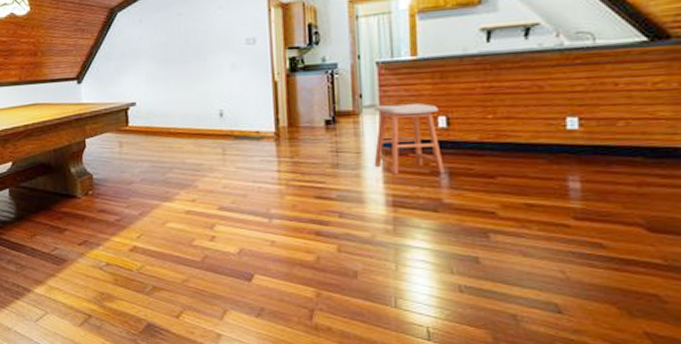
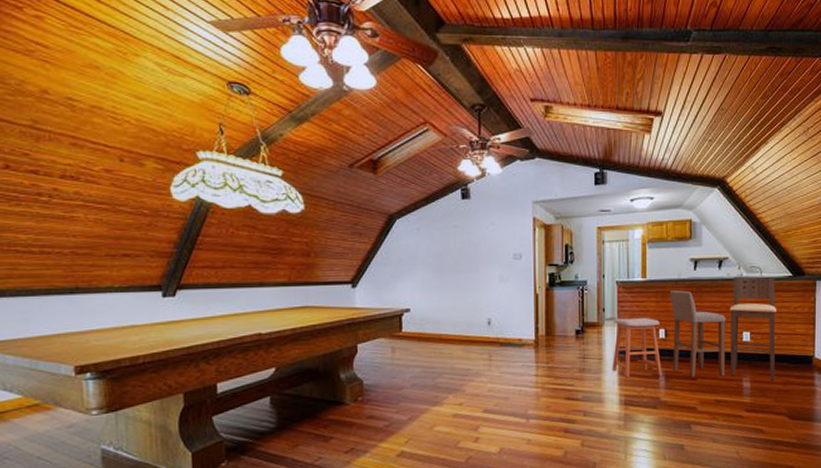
bar stool: none [451,68,539,175] -> present [669,290,726,377]
bar stool: none [544,43,621,181] -> present [730,276,776,381]

